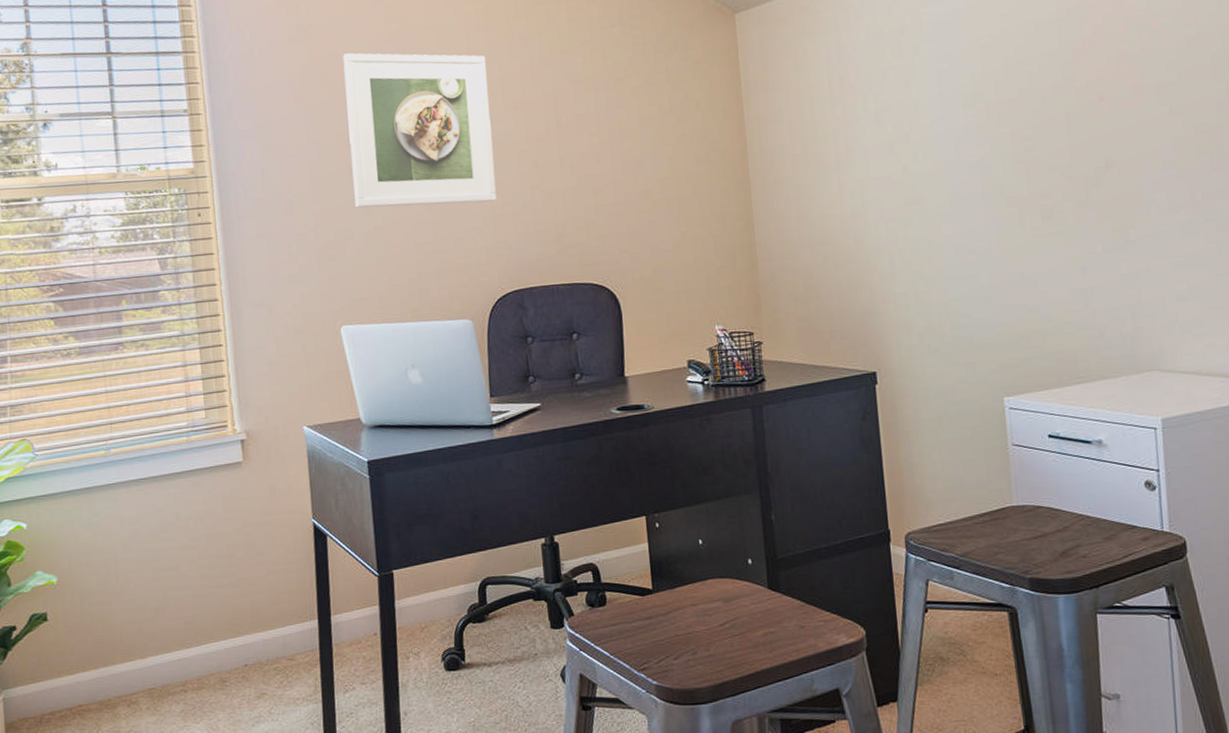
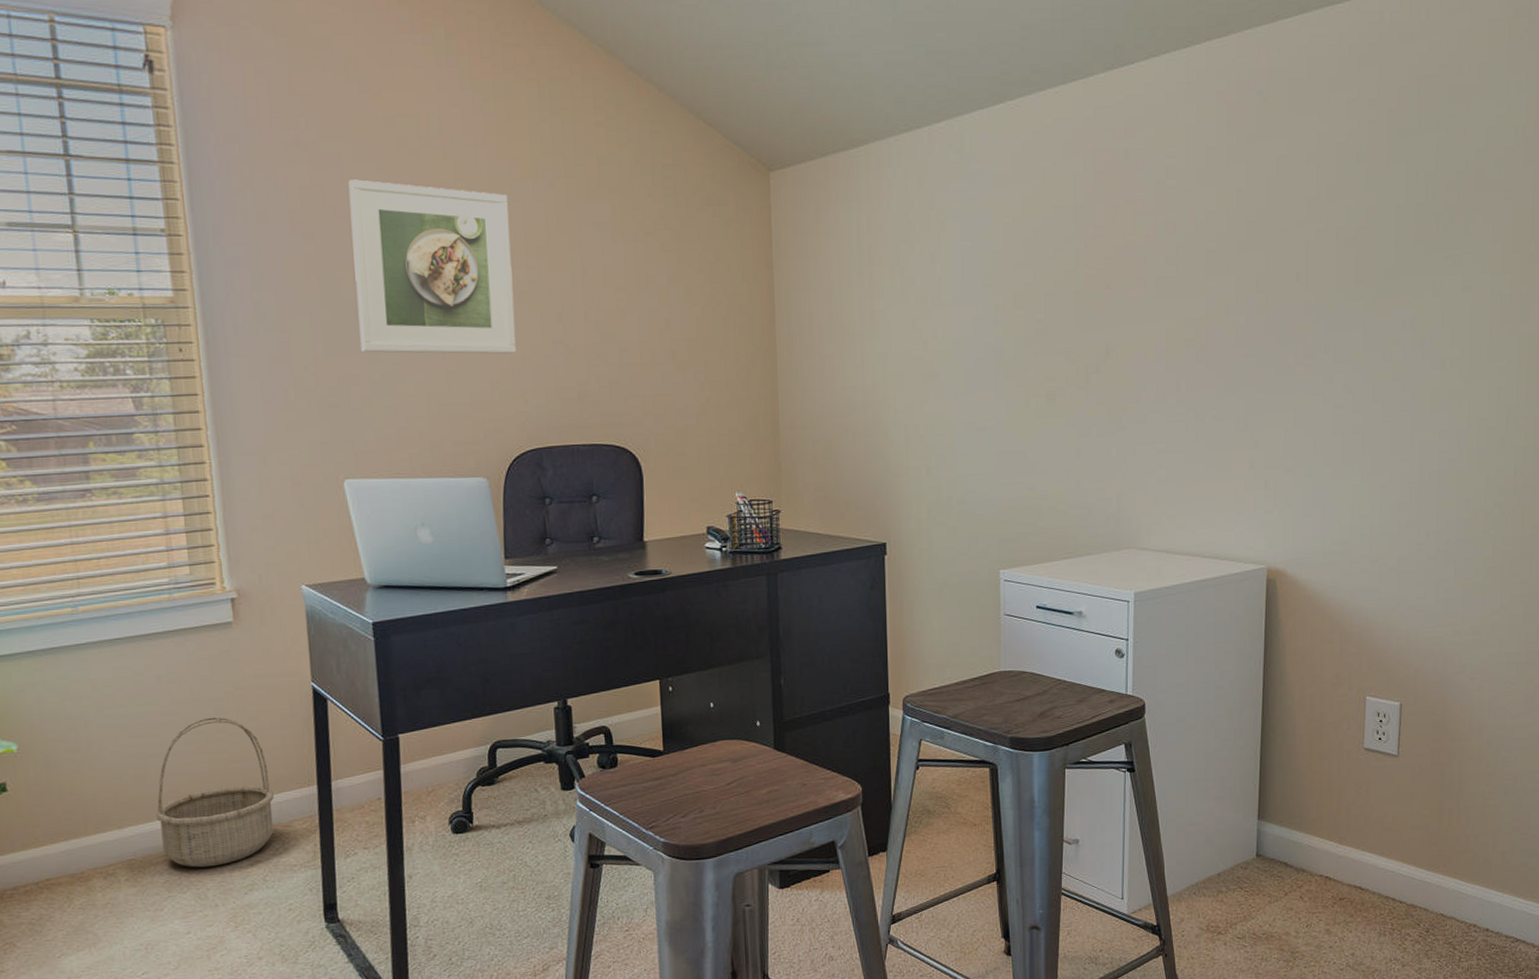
basket: none [173,552,278,699] -> present [155,716,274,868]

